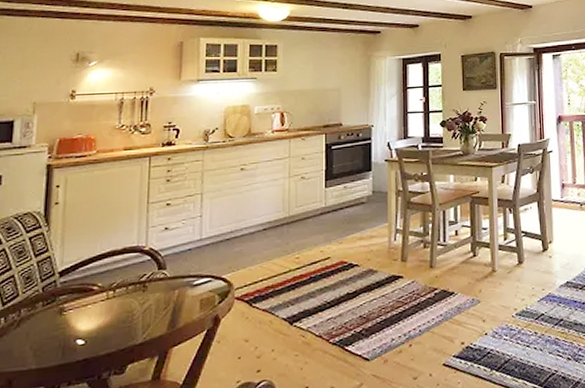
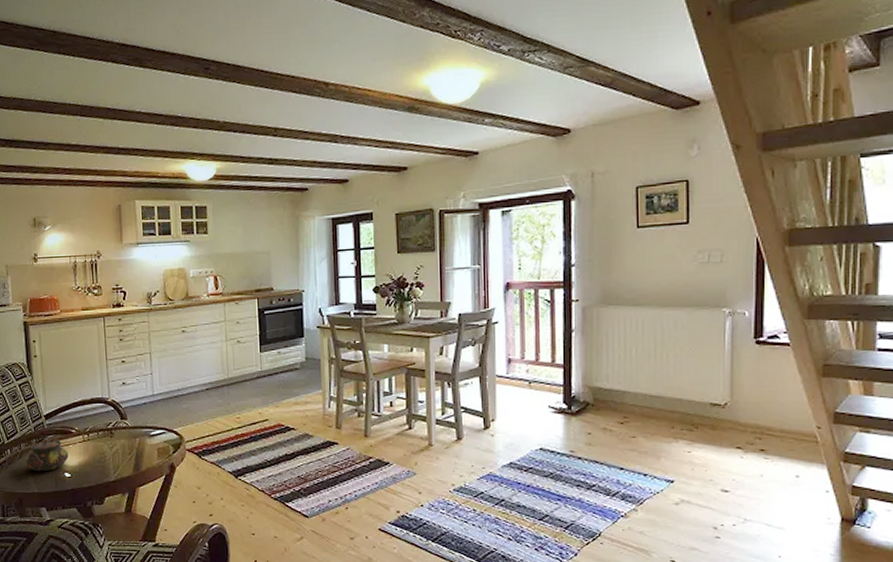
teapot: none [23,299,85,342] -> present [25,438,69,472]

